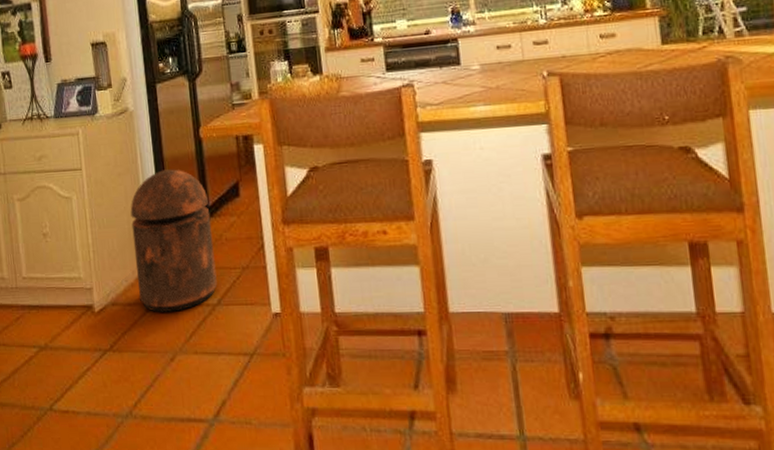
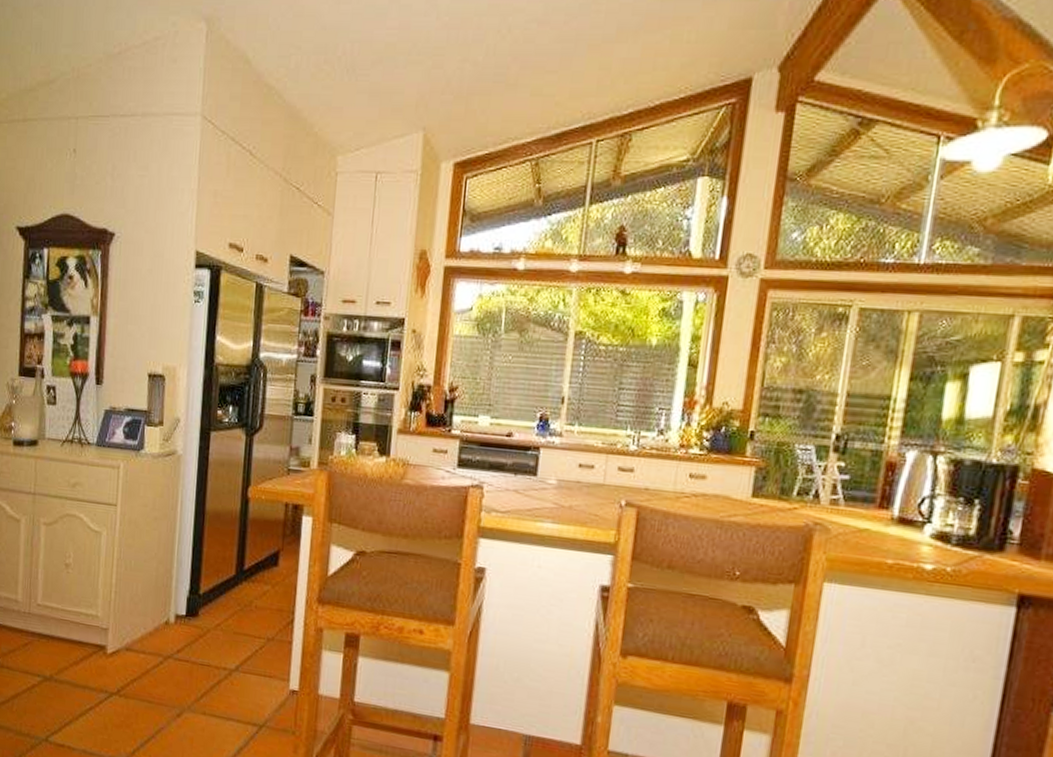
trash can: present [130,169,217,312] -> none [156,523,244,669]

